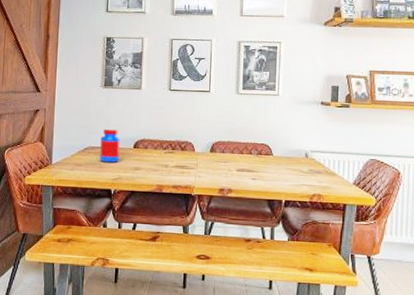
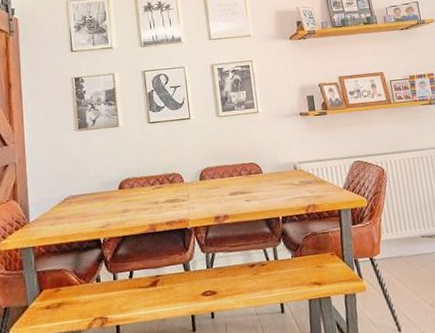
jar: present [100,128,120,162] -> none [81,172,105,210]

